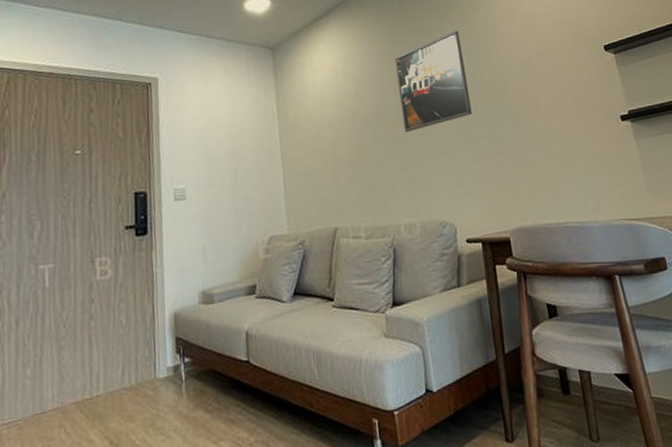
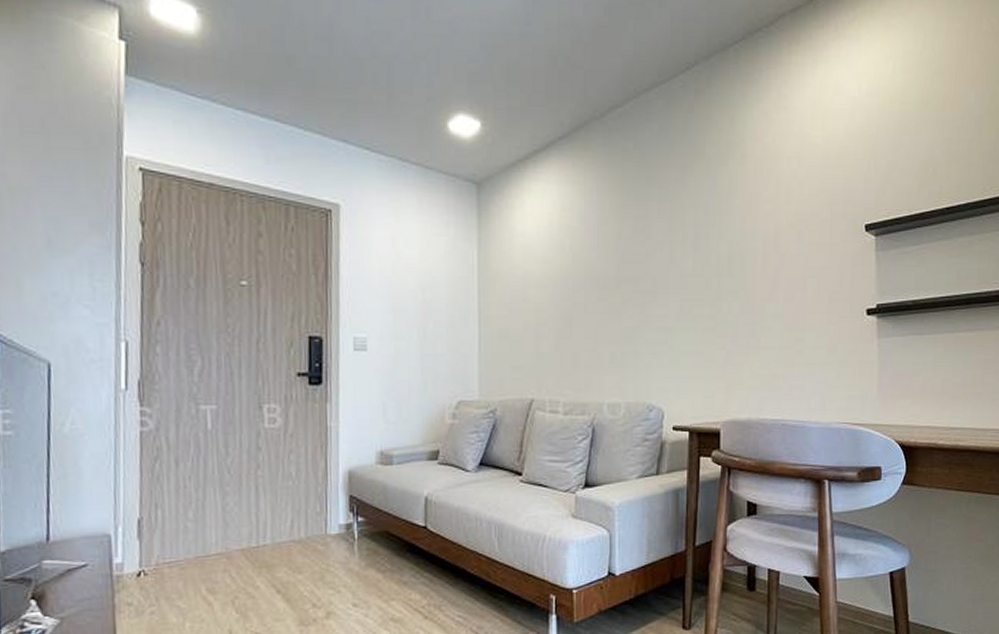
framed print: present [395,30,473,133] -> none [621,186,702,302]

